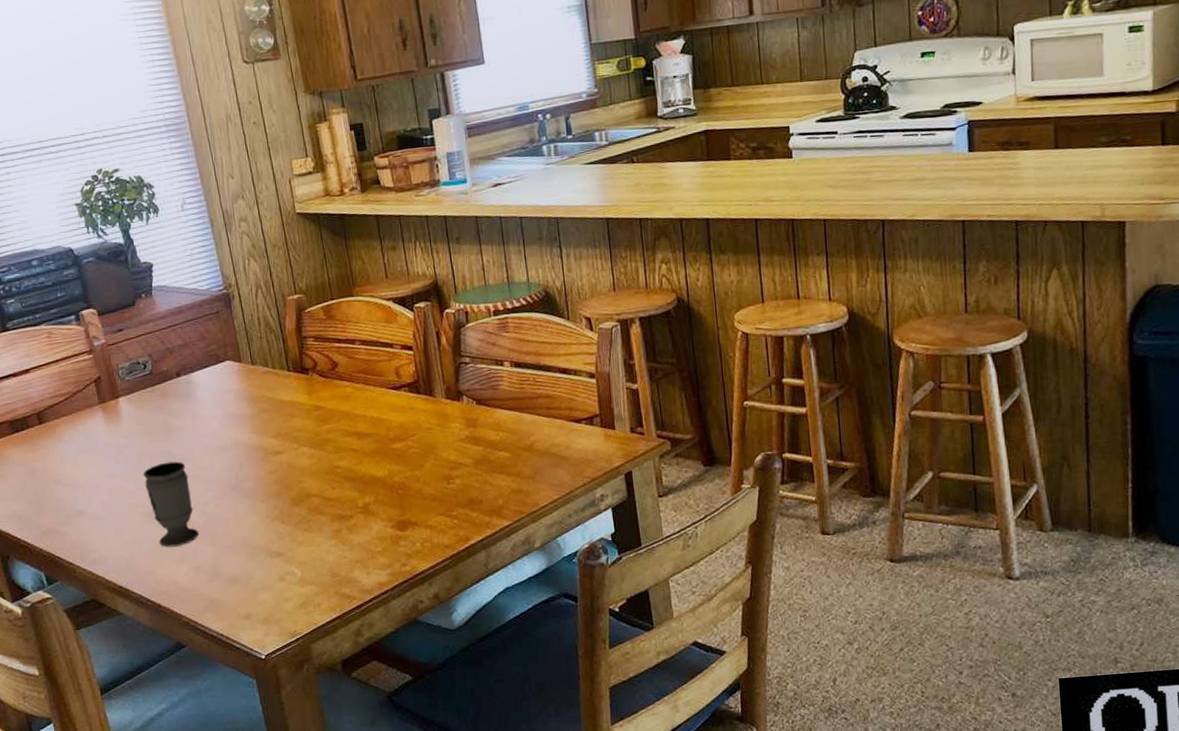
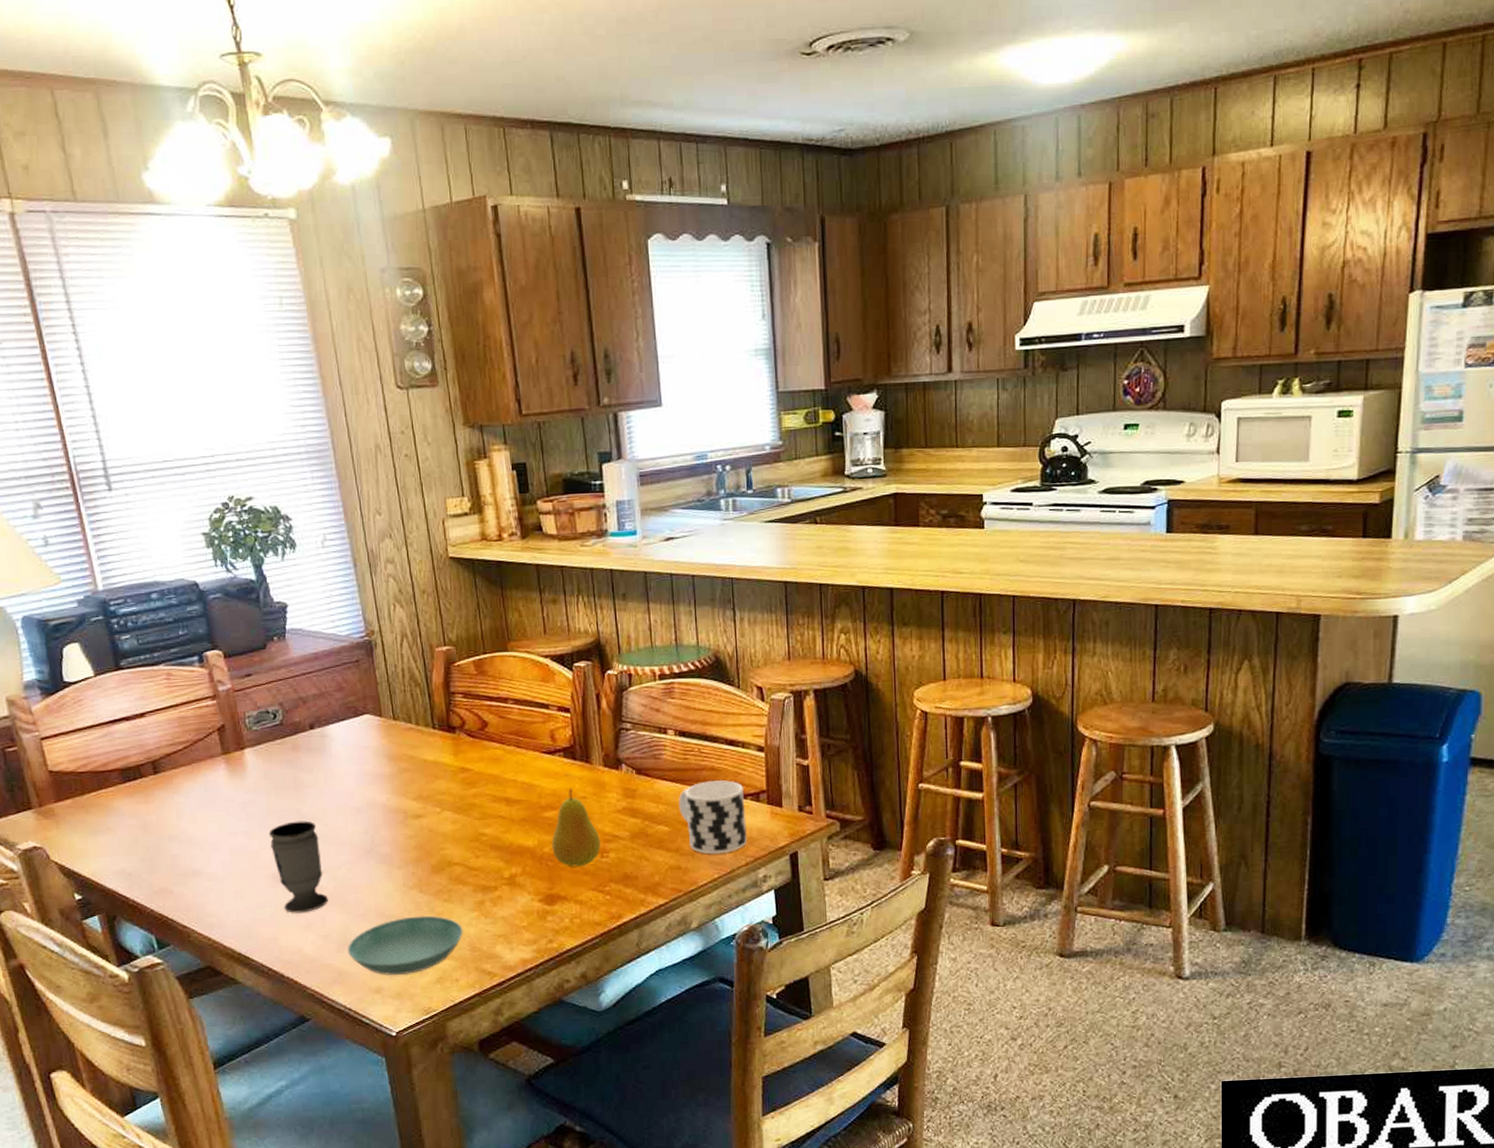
saucer: none [217,545,323,602] -> present [347,915,463,975]
fruit: none [401,421,447,494] -> present [552,789,601,867]
cup: none [517,406,583,477] -> present [679,780,747,855]

